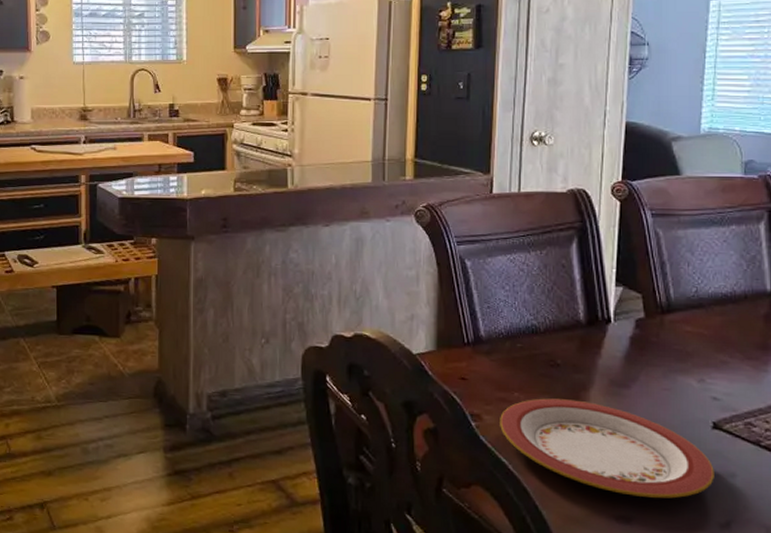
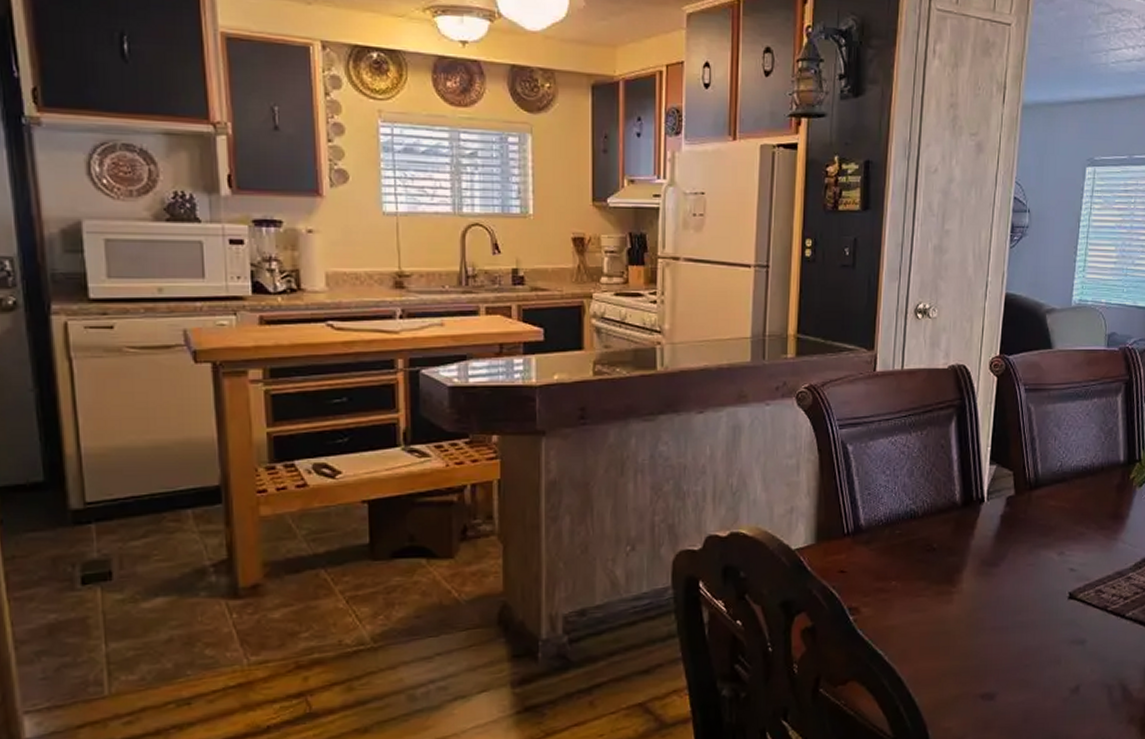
plate: present [500,398,714,499] -> none [877,583,1068,673]

